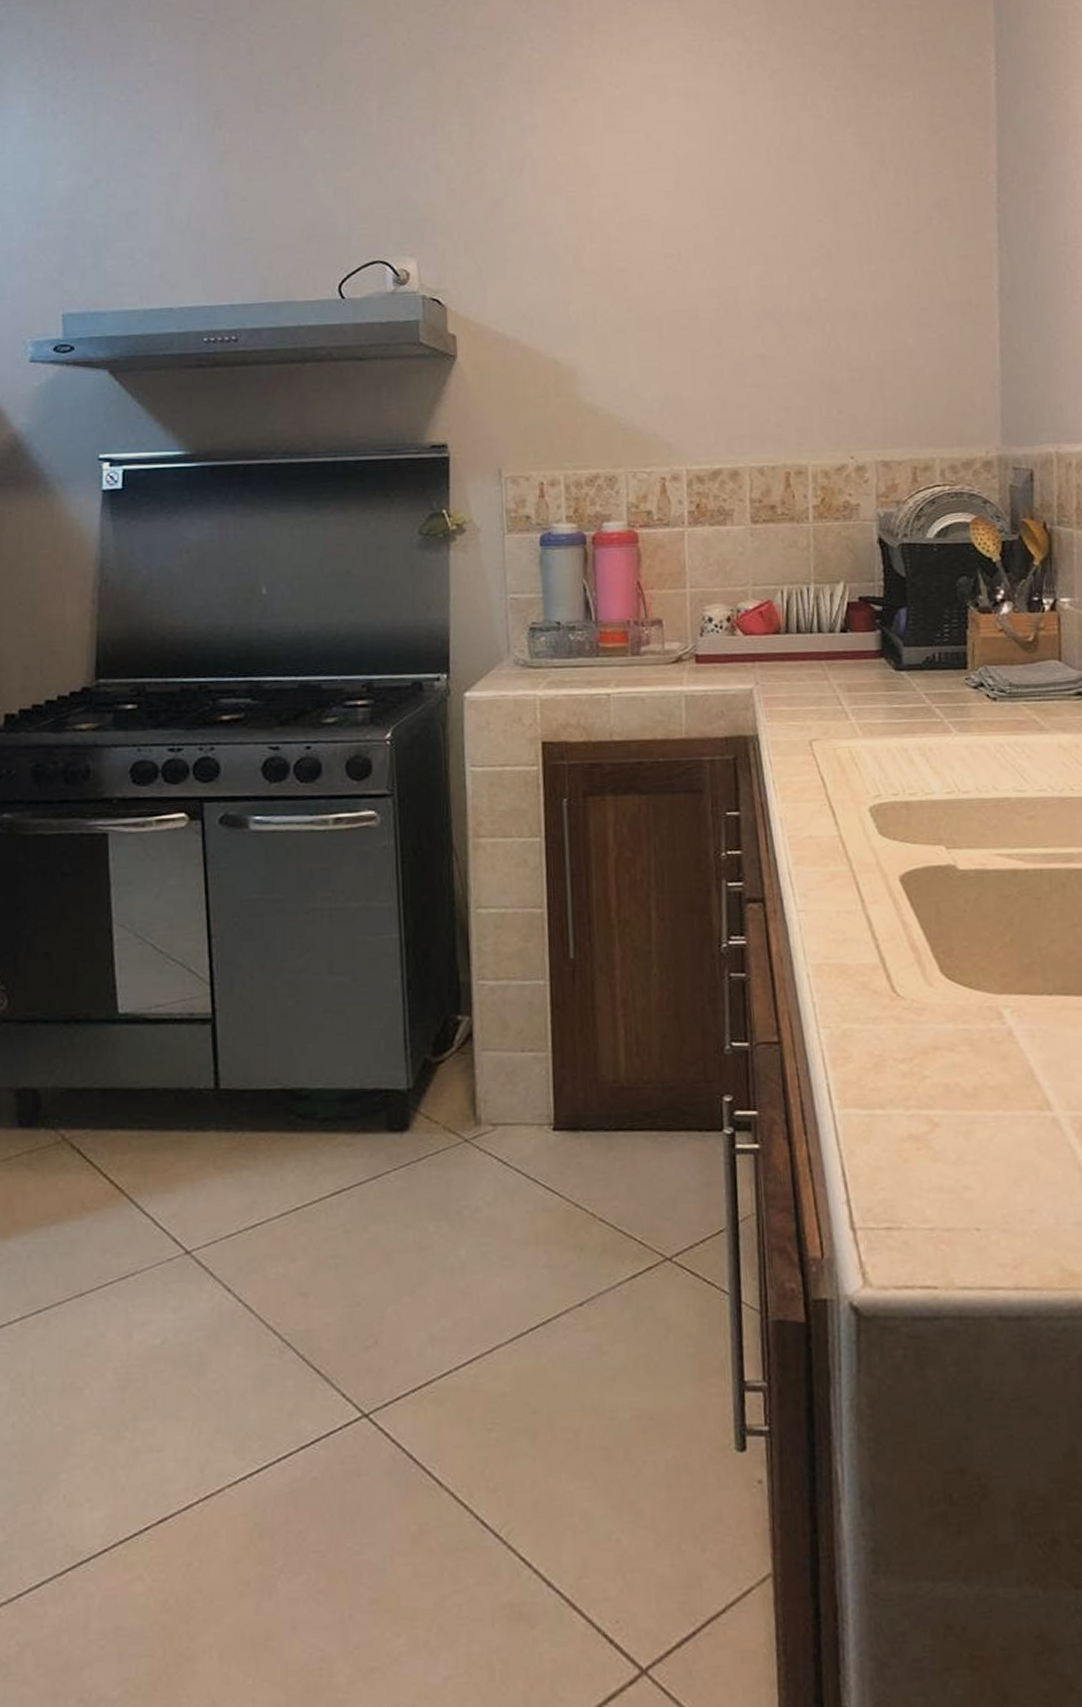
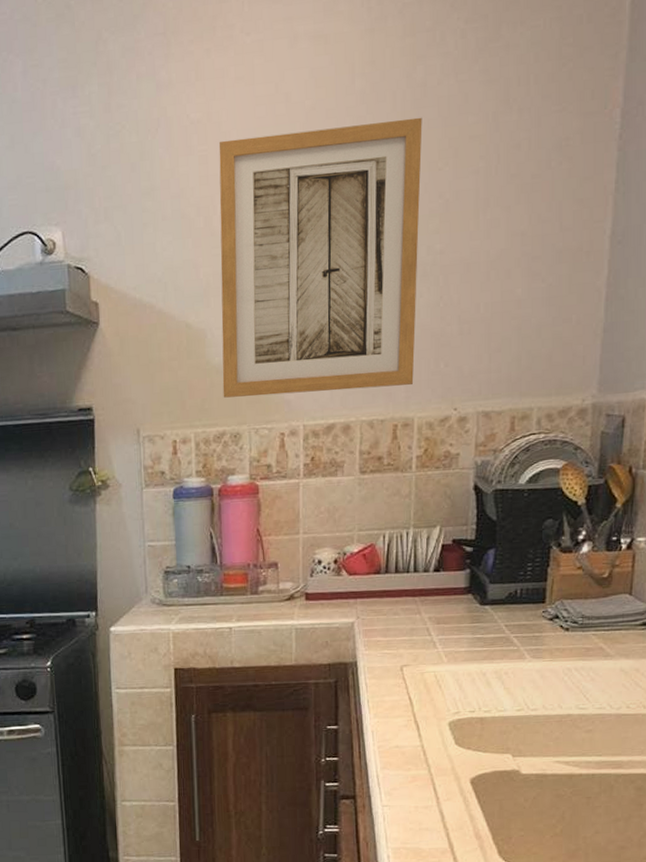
wall art: none [587,172,805,439] -> present [219,117,423,398]

